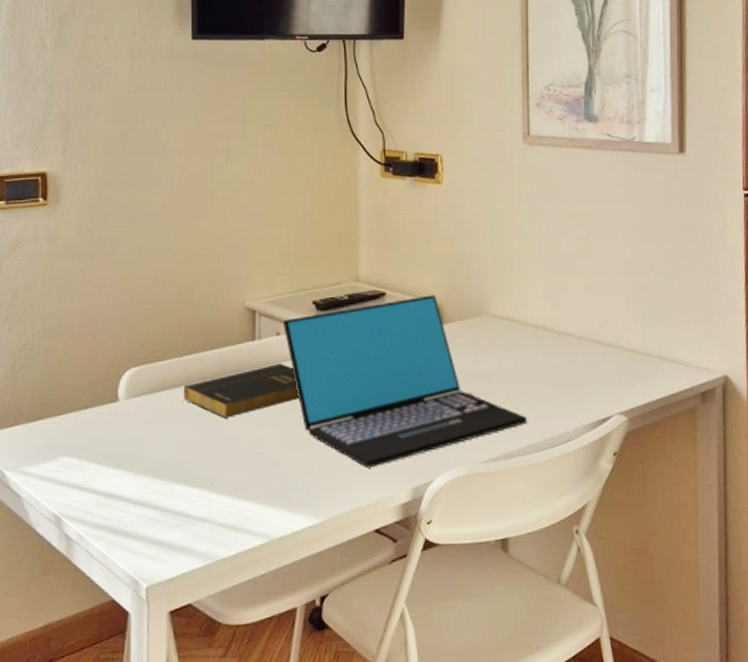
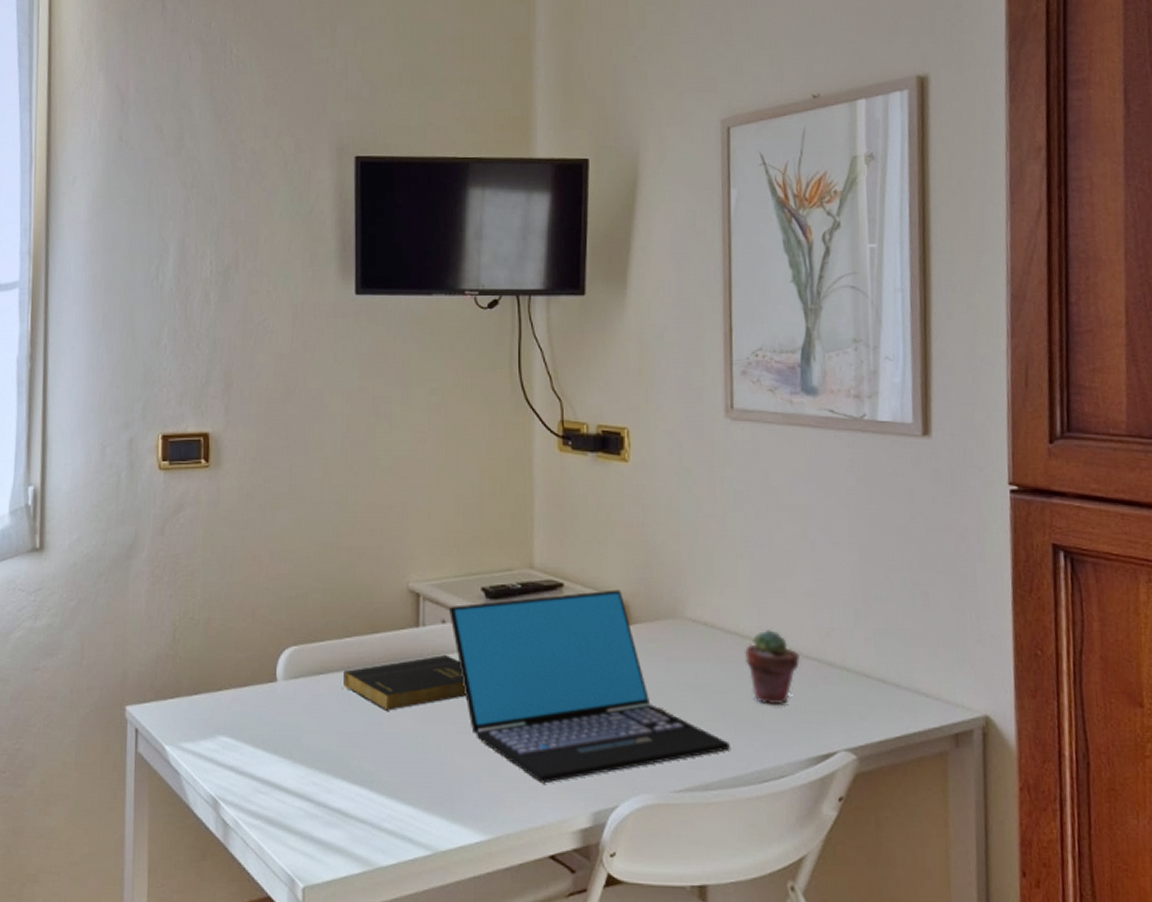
potted succulent: none [539,320,583,383] -> present [745,630,800,706]

